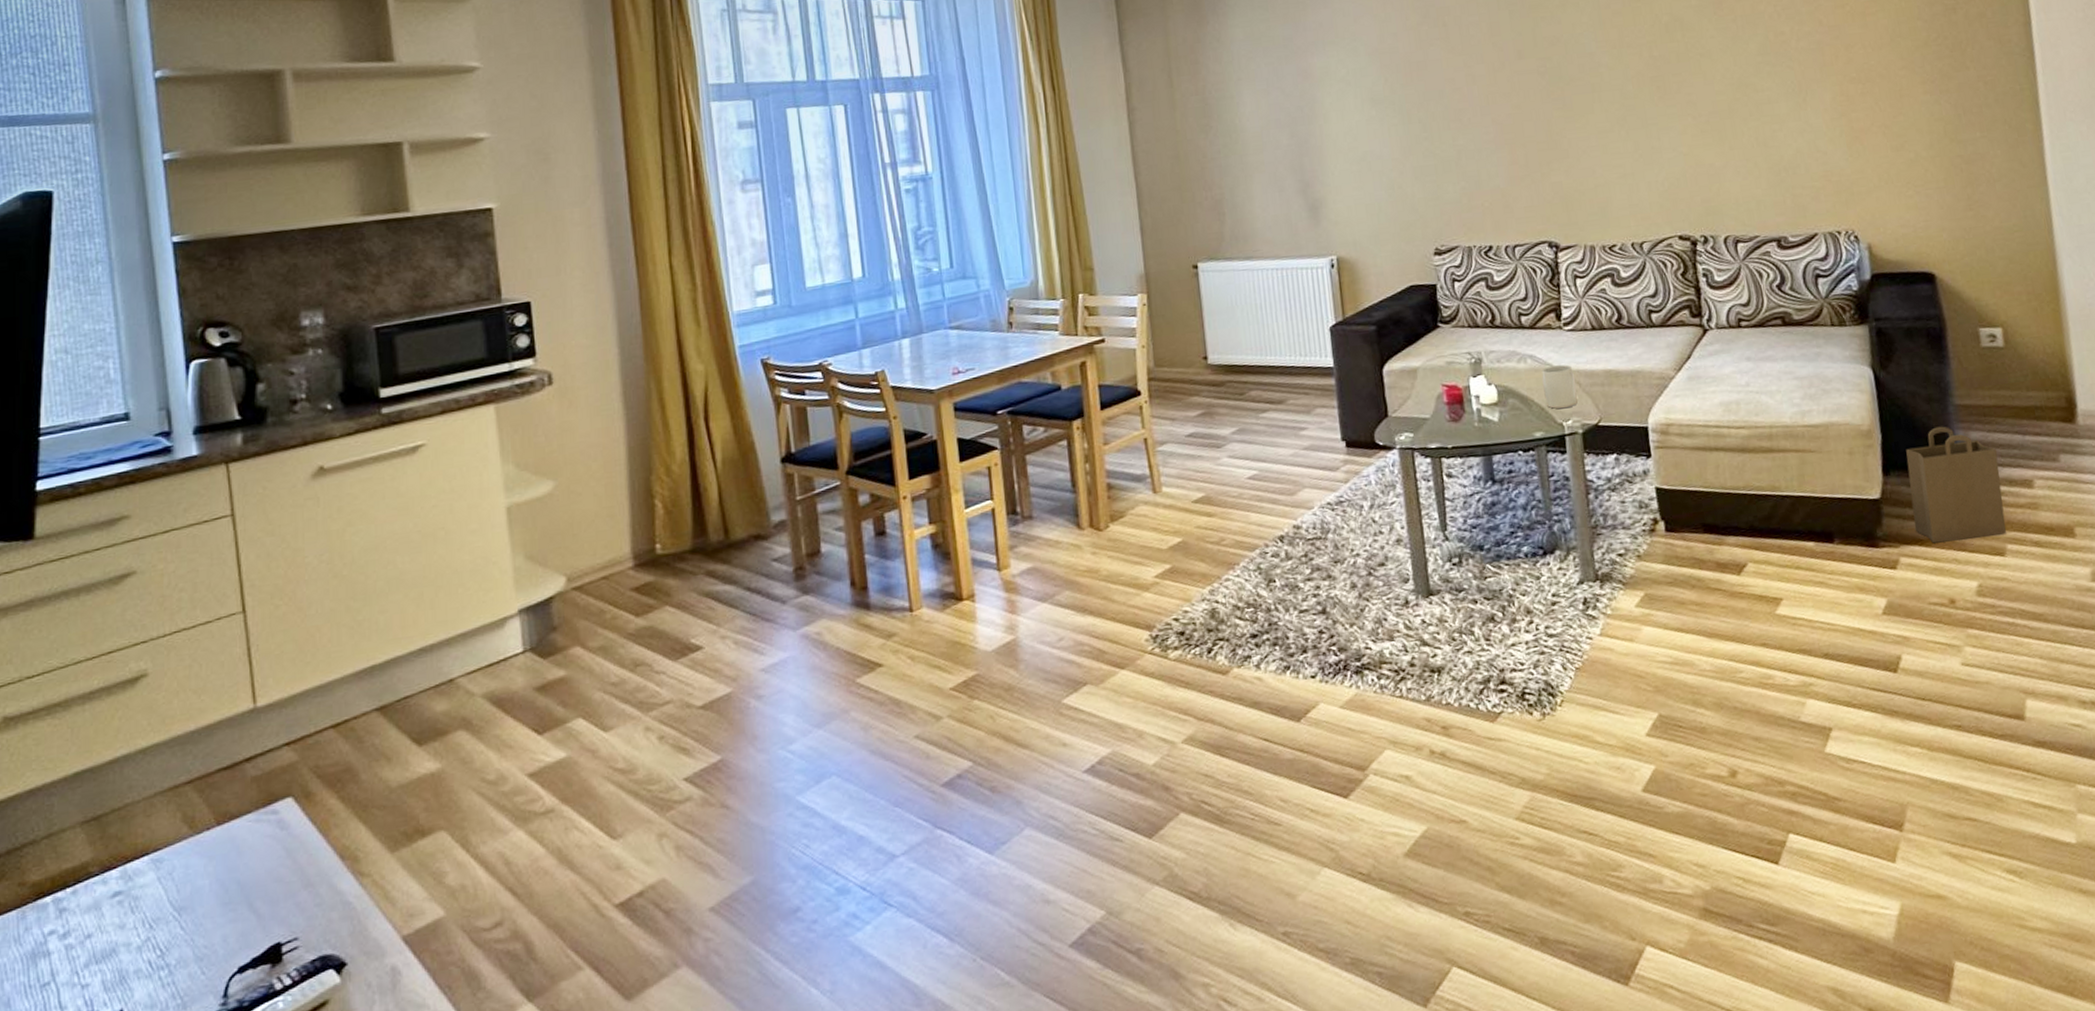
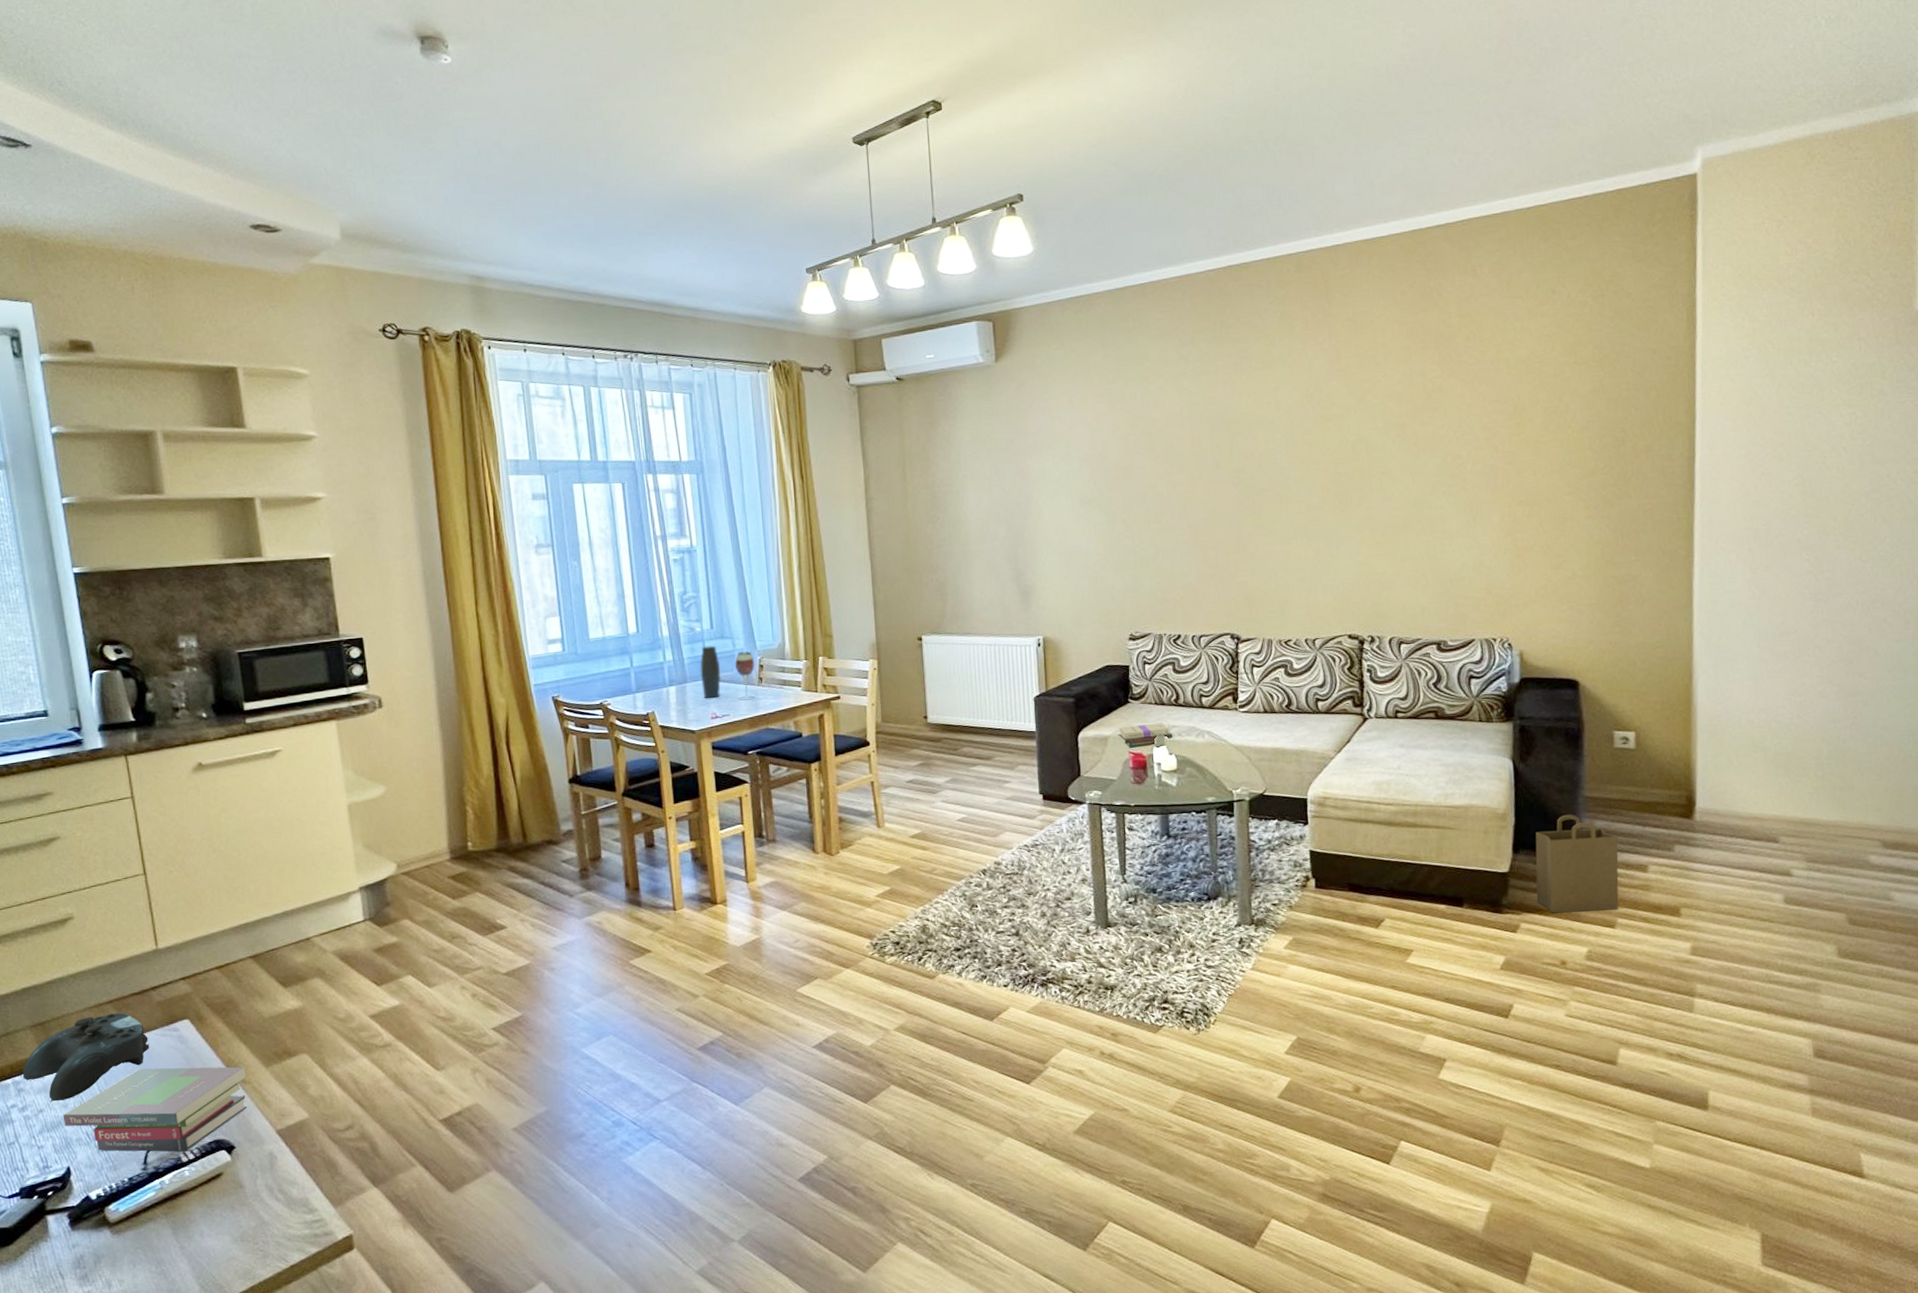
control: none [66,795,240,923] -> present [22,1013,150,1102]
books: none [117,854,365,984] -> present [62,1066,248,1152]
vase: none [938,287,964,352] -> present [700,645,721,699]
wineglass: none [980,292,1004,351] -> present [735,651,755,701]
books: none [1427,348,1491,380] -> present [1117,723,1173,748]
mug: present [1541,364,1578,409] -> none [1216,741,1247,779]

